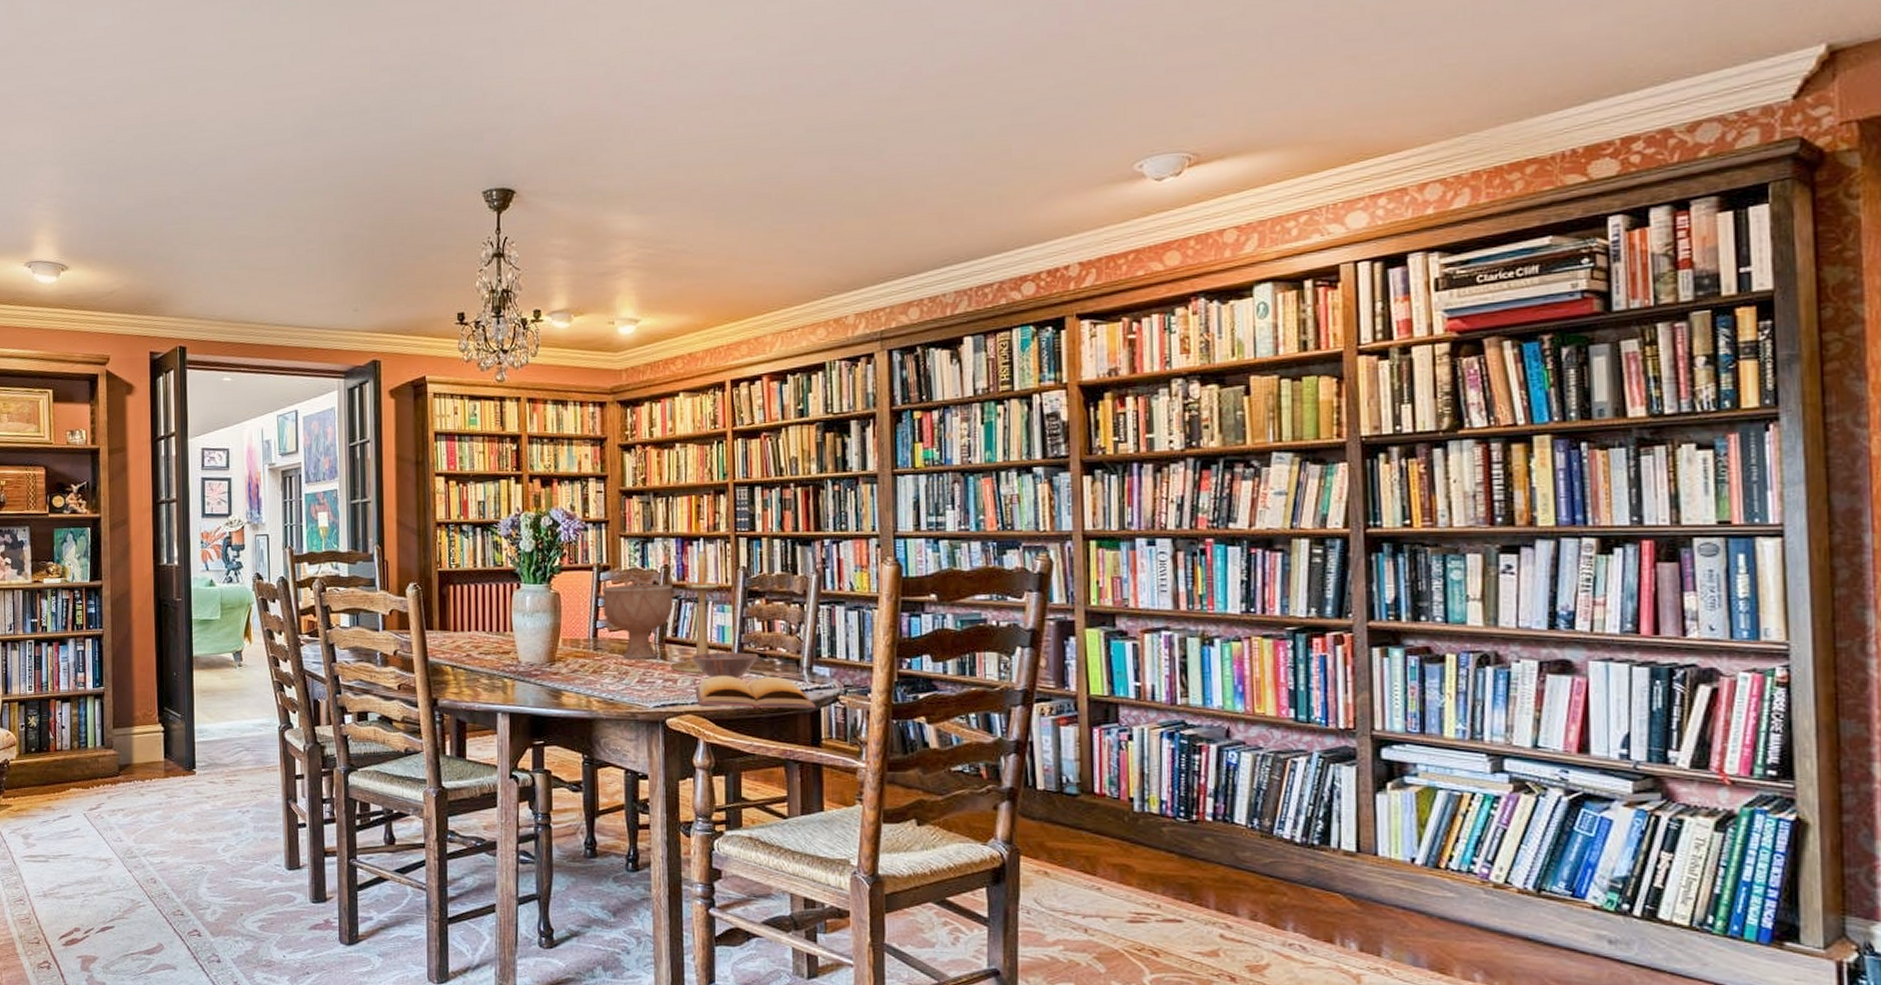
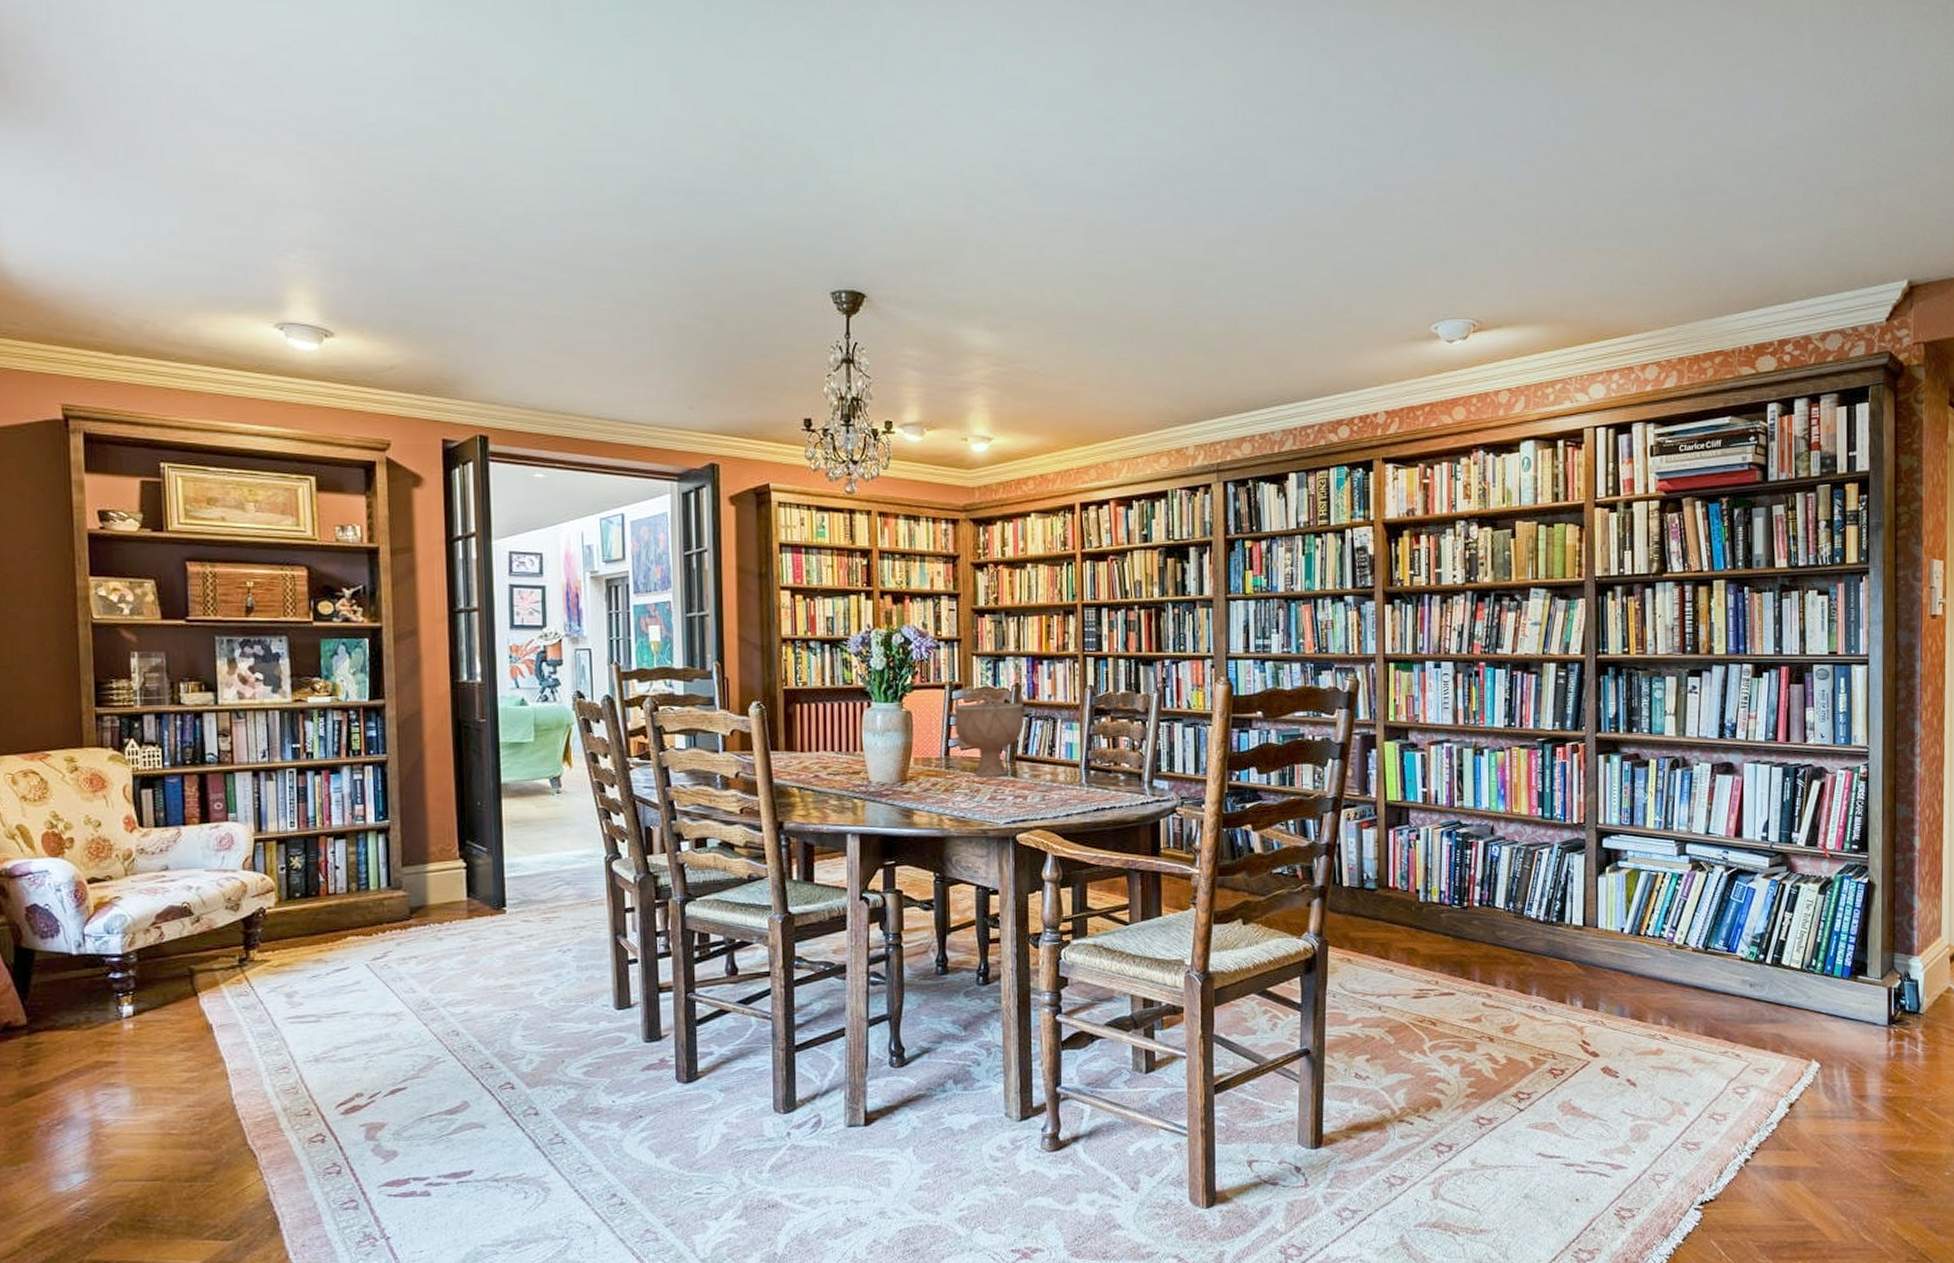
candlestick: present [670,537,719,675] -> none [1021,657,1067,791]
bowl: present [691,652,759,679] -> none [1041,768,1105,794]
bible: present [695,676,816,709] -> none [1044,790,1156,822]

